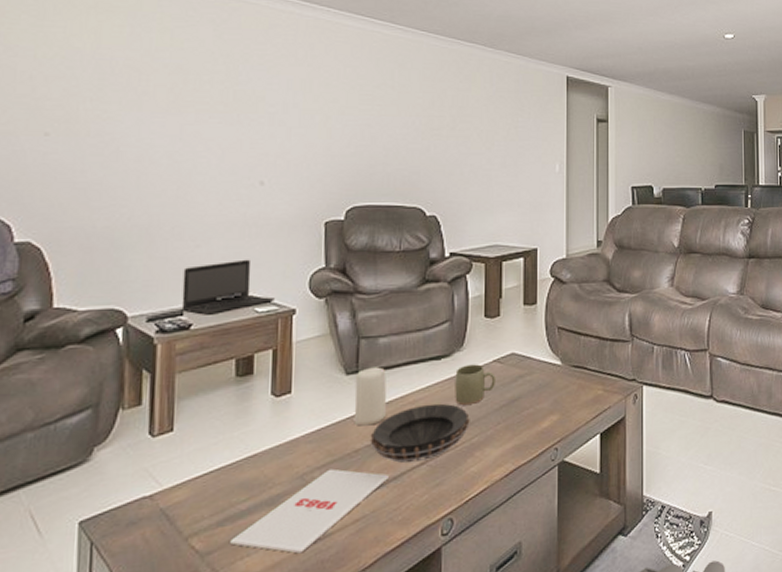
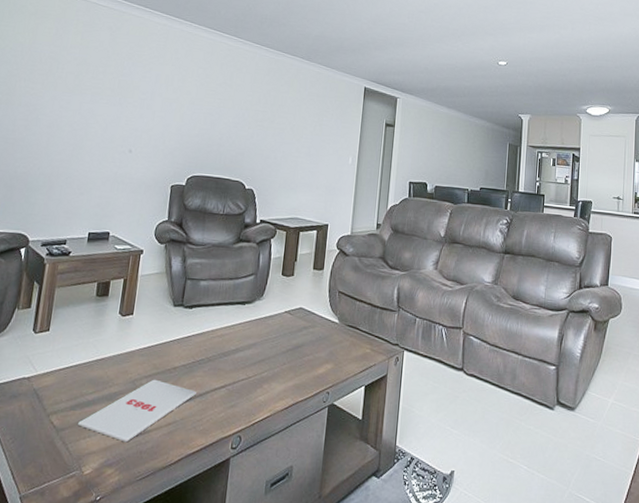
laptop: present [181,259,274,315] -> none [65,207,129,247]
candle: present [353,367,387,426] -> none [175,303,203,350]
decorative bowl: present [370,403,470,464] -> none [185,339,263,385]
mug: present [455,364,495,405] -> none [252,312,286,345]

